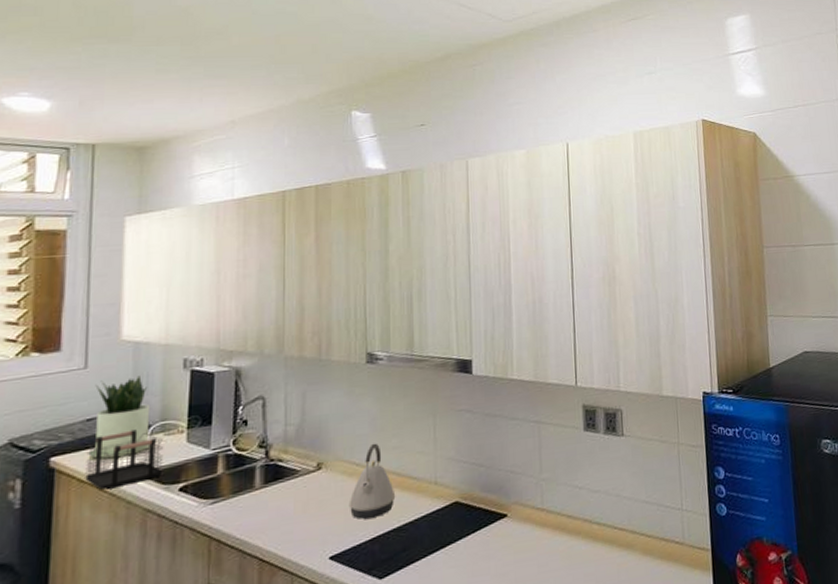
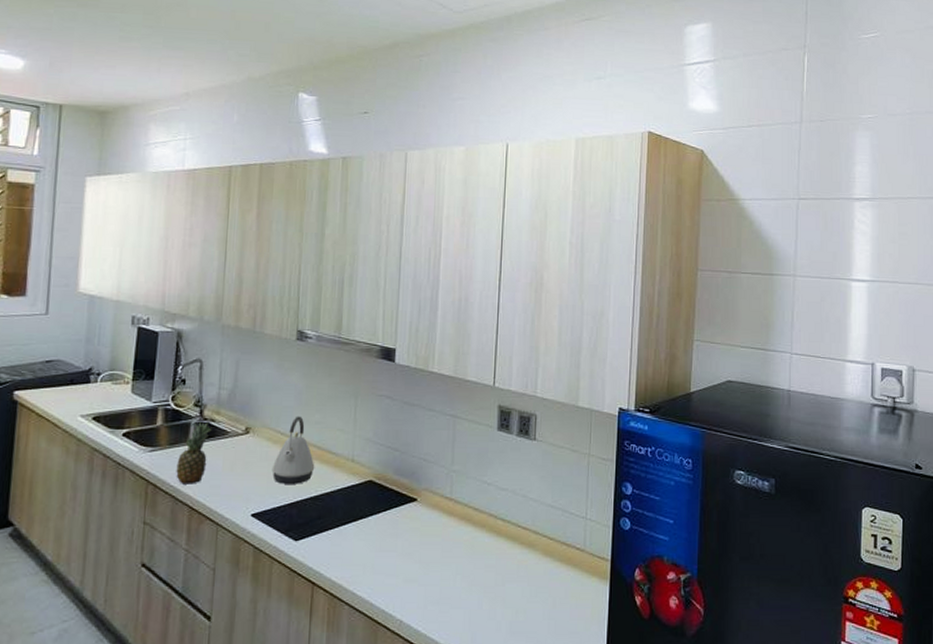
dish rack: present [85,429,164,490] -> none [43,375,111,426]
planter: present [88,375,151,459] -> none [46,326,101,399]
fruit: none [242,463,281,535] -> present [176,422,213,484]

